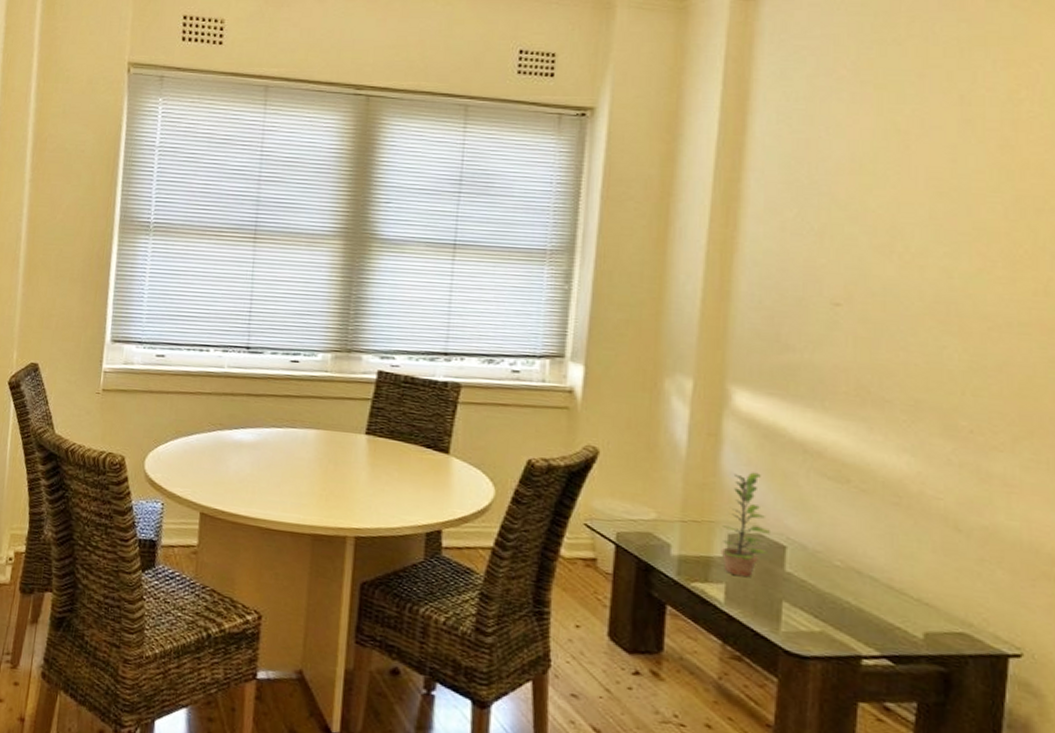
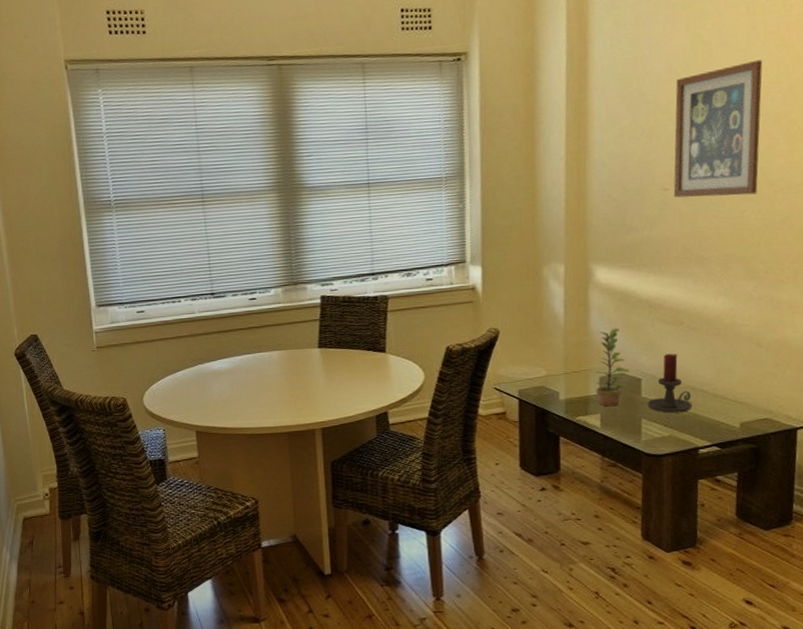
candle holder: none [792,519,856,604] -> present [647,353,693,413]
wall art: none [847,160,979,328] -> present [673,59,763,198]

